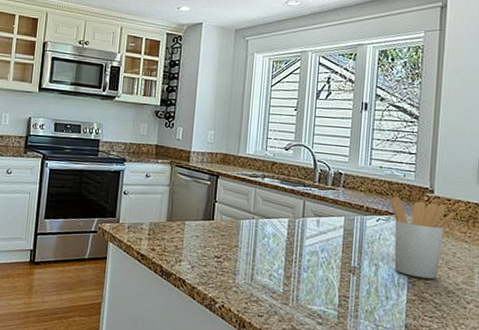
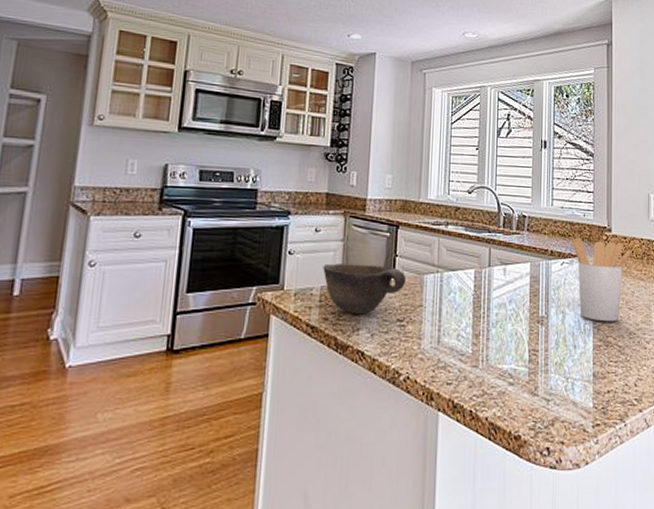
bowl: none [152,204,224,248] -> present [323,263,407,313]

